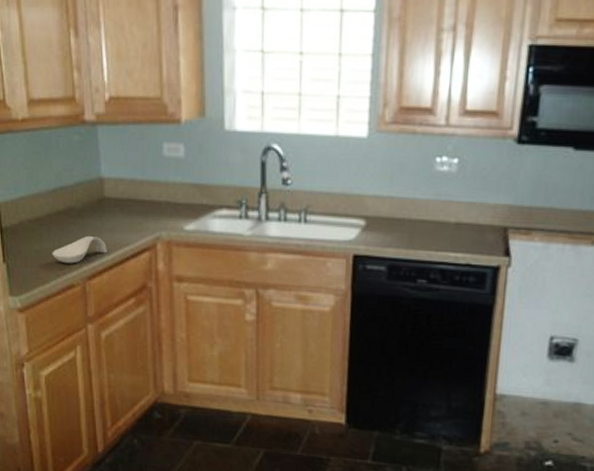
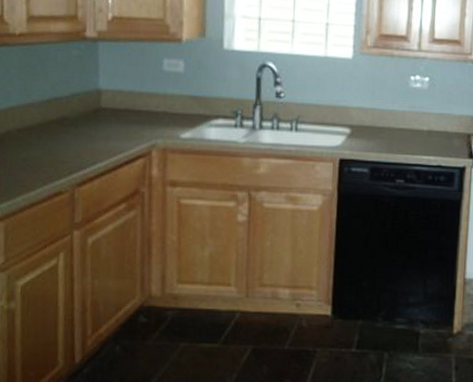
spoon rest: present [52,236,107,264] -> none [40,144,100,171]

